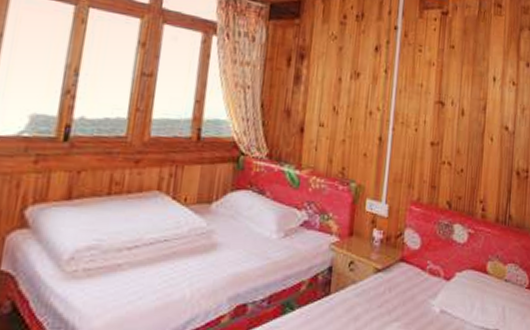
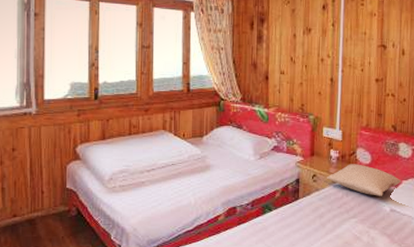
pillow: none [366,248,455,293] -> present [326,164,402,196]

